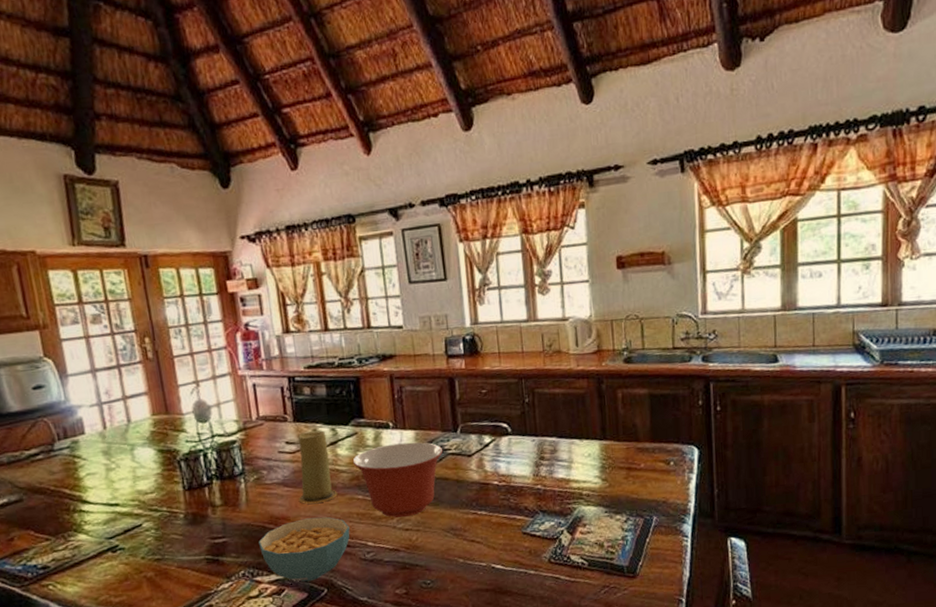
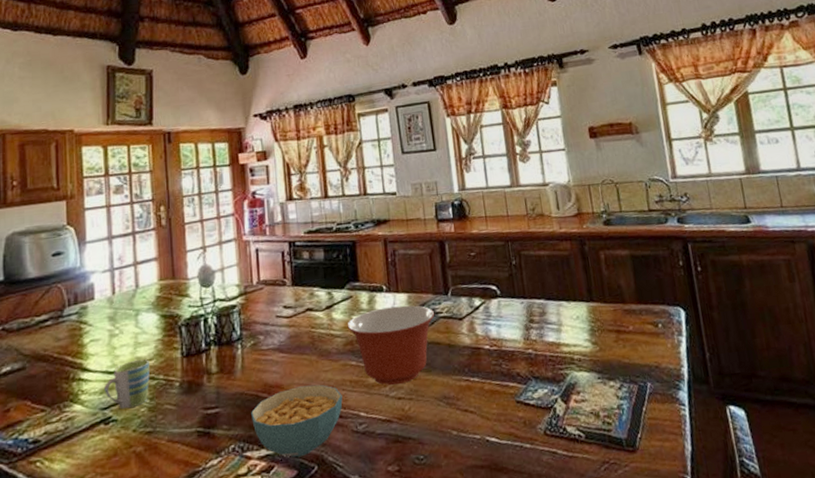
mug: none [107,492,154,539] -> present [104,359,150,409]
candle: present [298,430,338,504] -> none [292,294,332,371]

